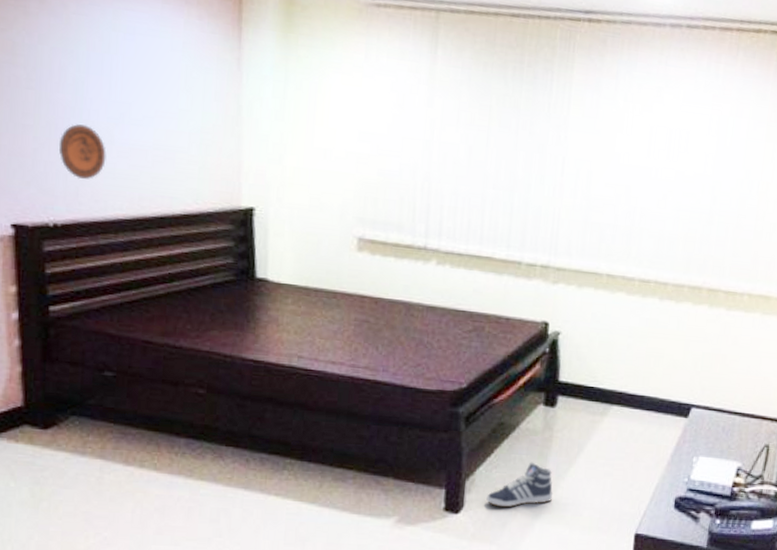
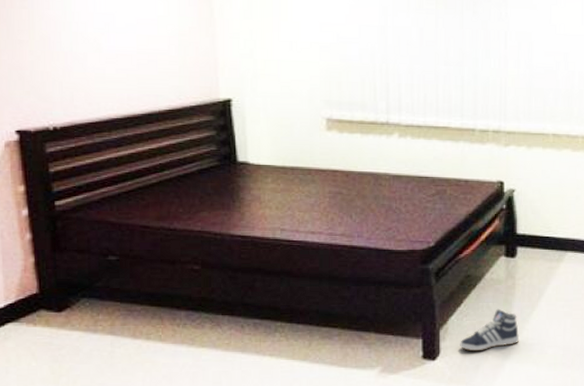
decorative plate: present [59,124,106,179] -> none [54,36,96,86]

